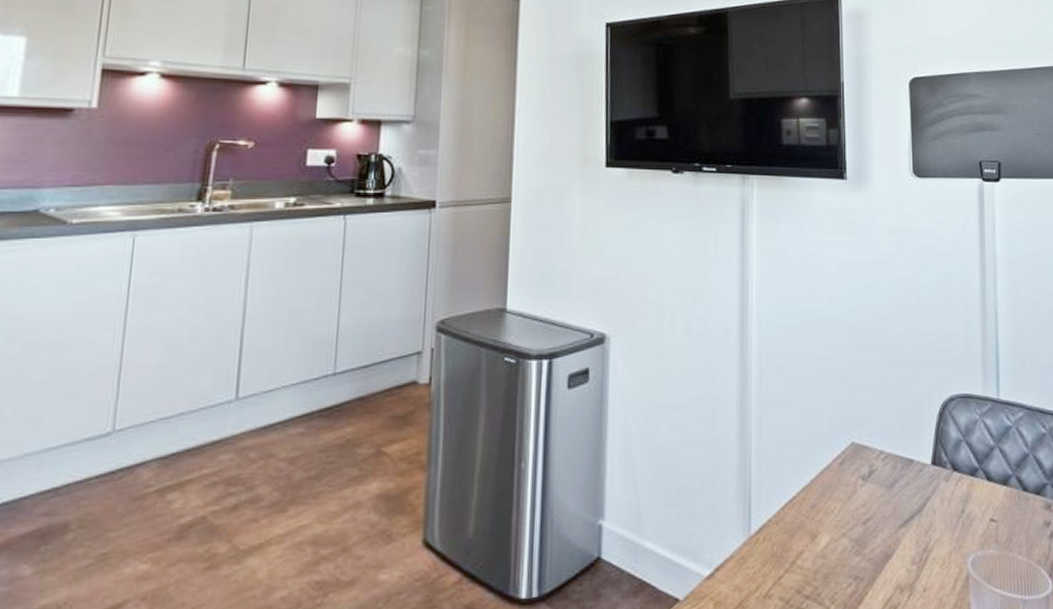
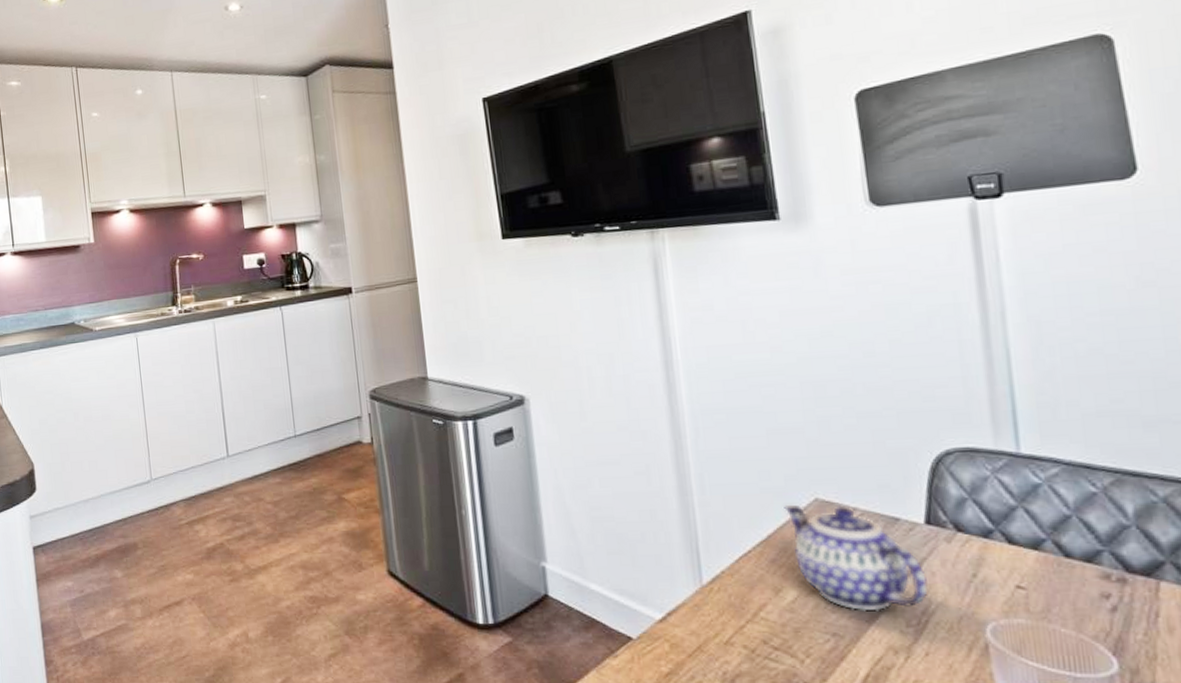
teapot: none [826,448,929,553] -> present [784,504,928,612]

